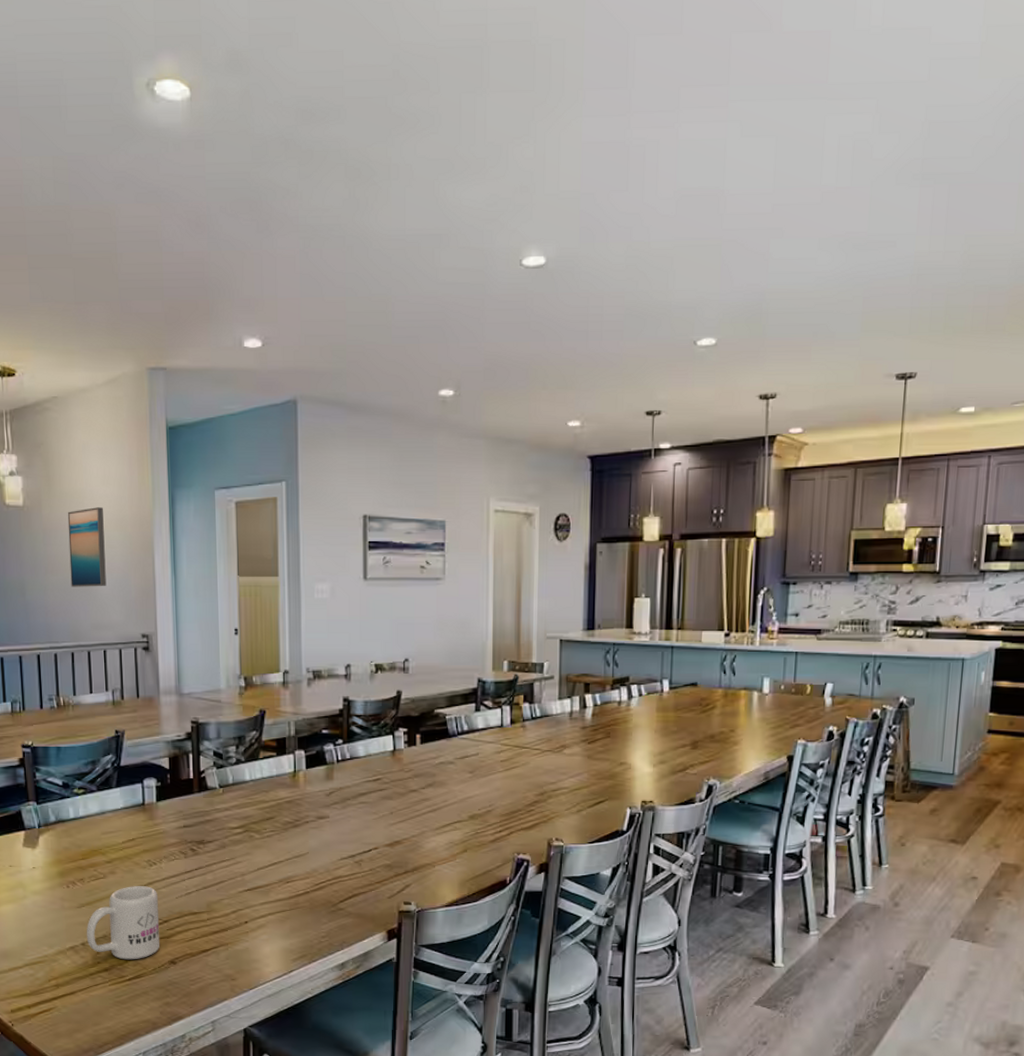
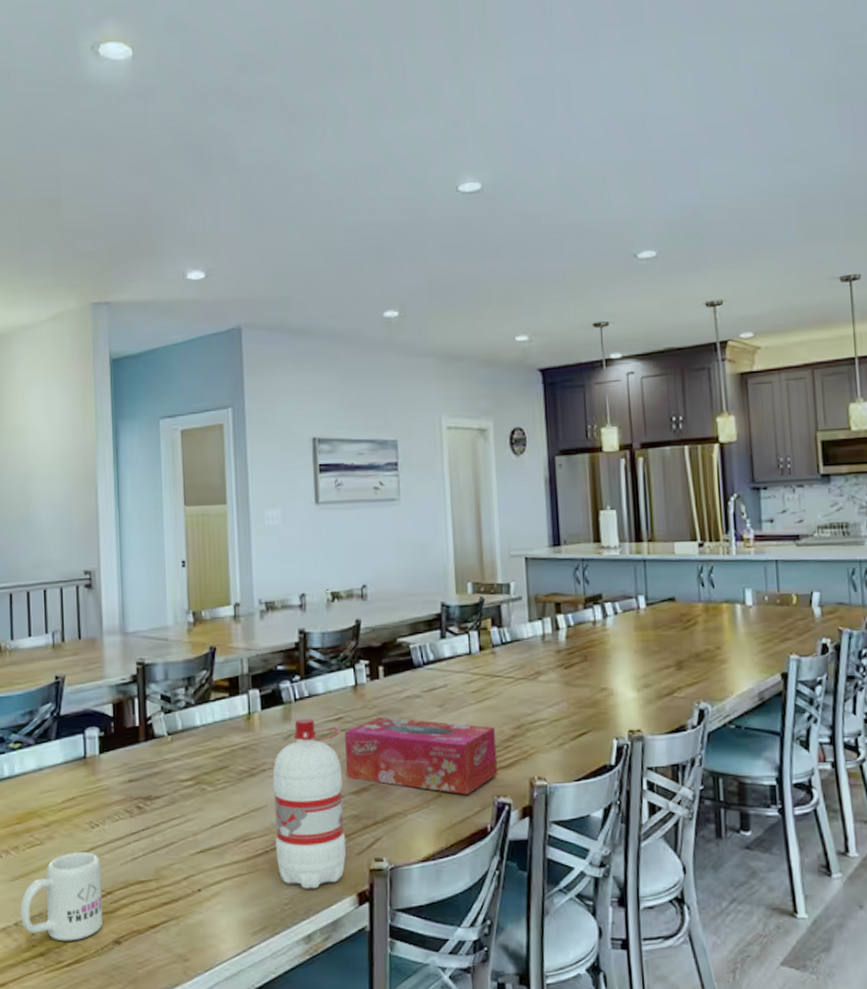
wall art: present [67,507,106,587] -> none [8,441,48,525]
water bottle: none [314,778,379,925] -> present [272,718,347,889]
tissue box: none [382,780,520,851] -> present [345,717,498,794]

